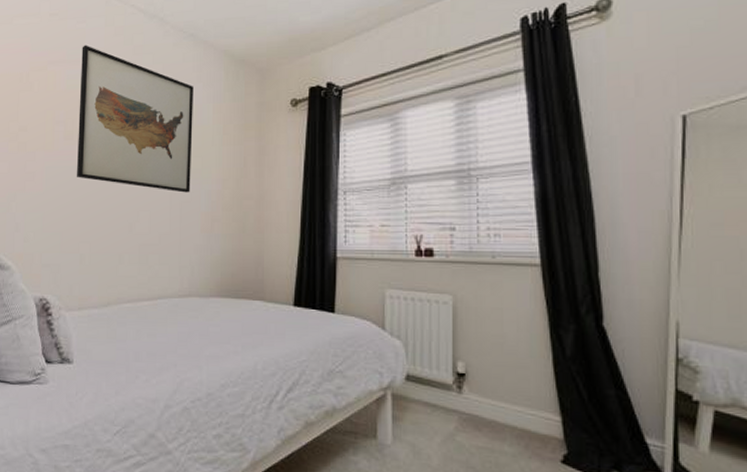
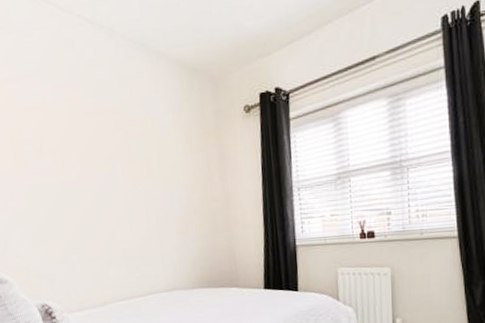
wall art: present [77,44,194,193] -> none [34,59,163,200]

